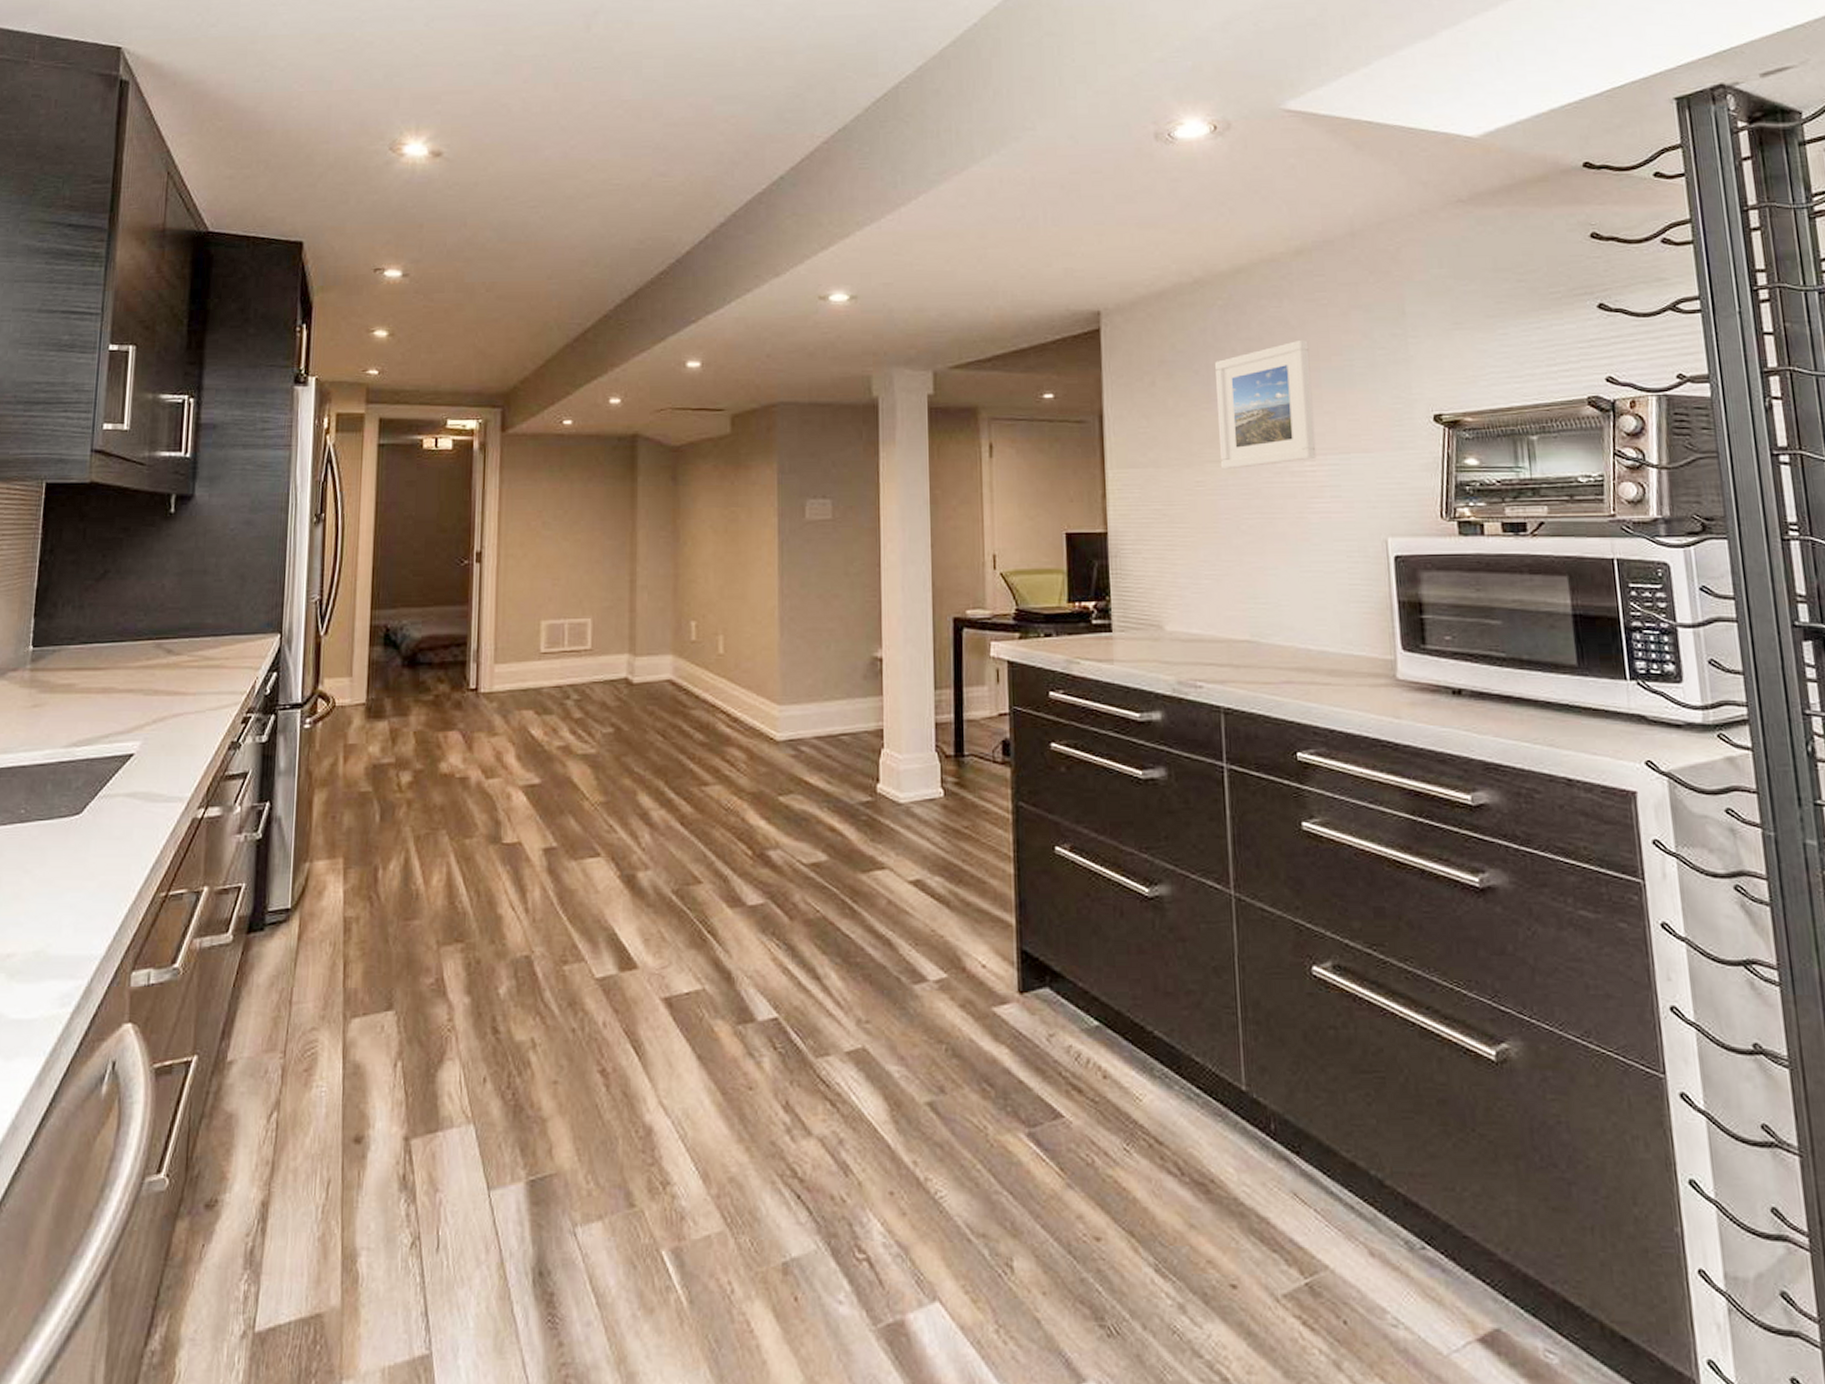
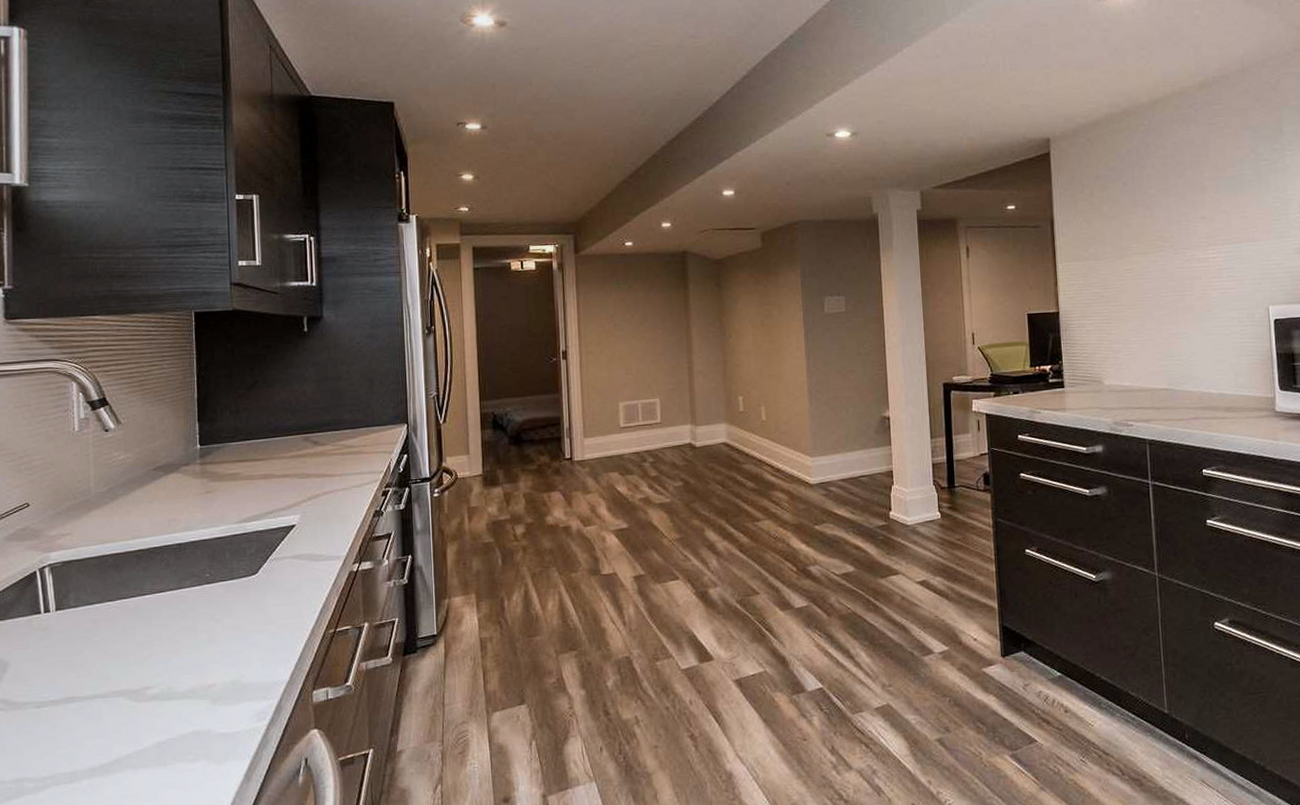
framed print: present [1215,339,1317,470] -> none [1139,155,1216,260]

